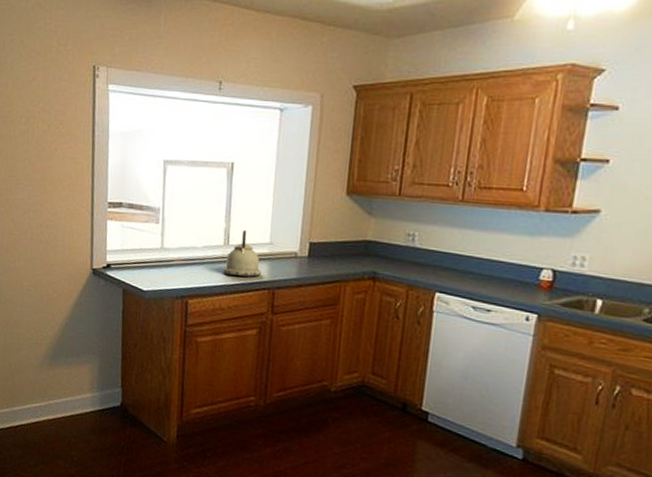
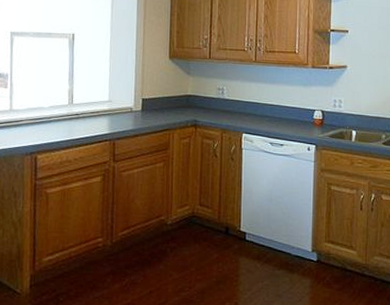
kettle: present [222,229,262,277] -> none [68,90,103,132]

